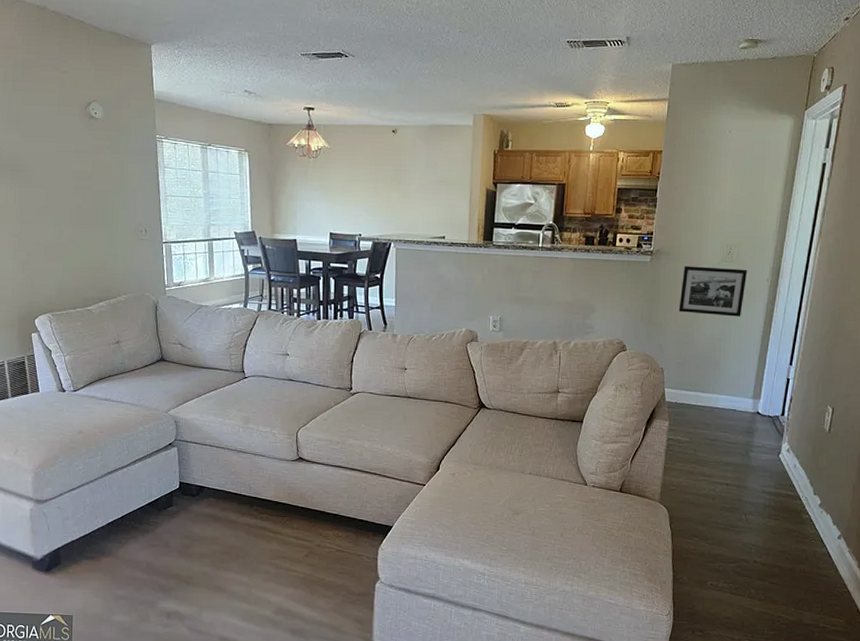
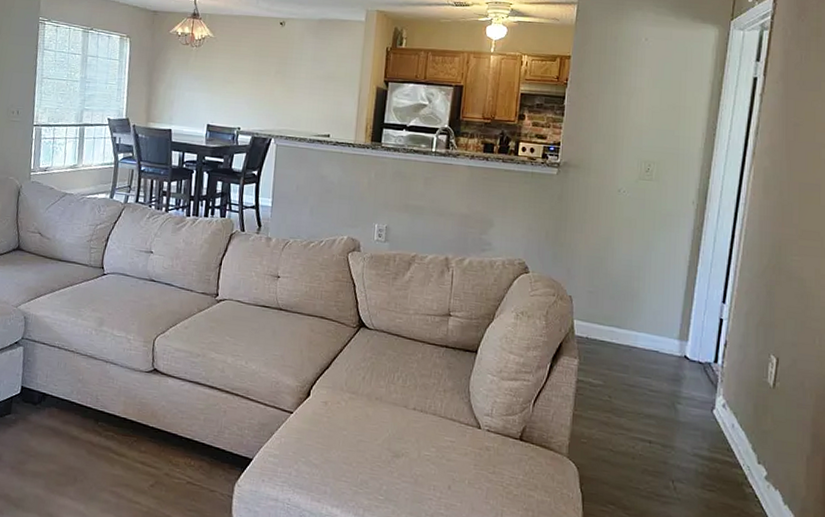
picture frame: present [678,266,748,317] -> none [589,181,670,243]

